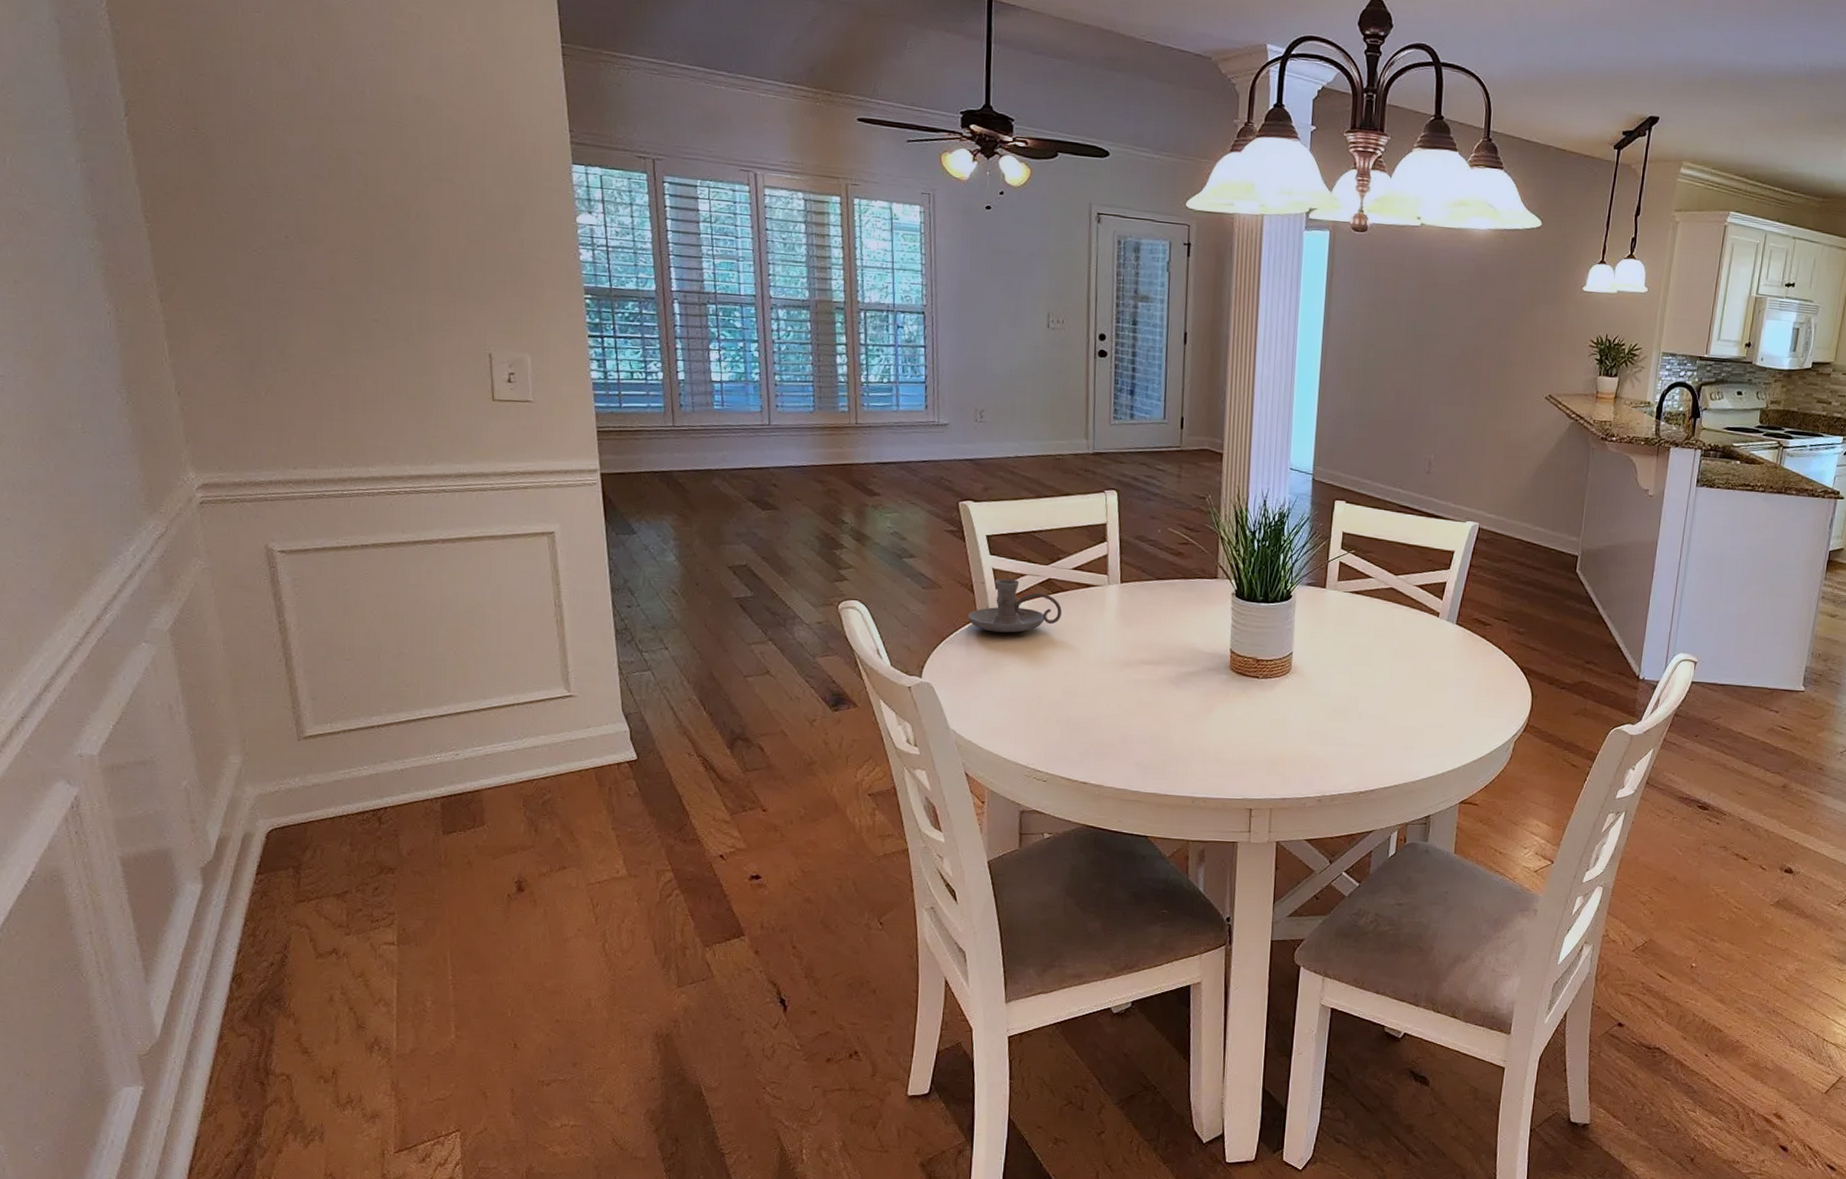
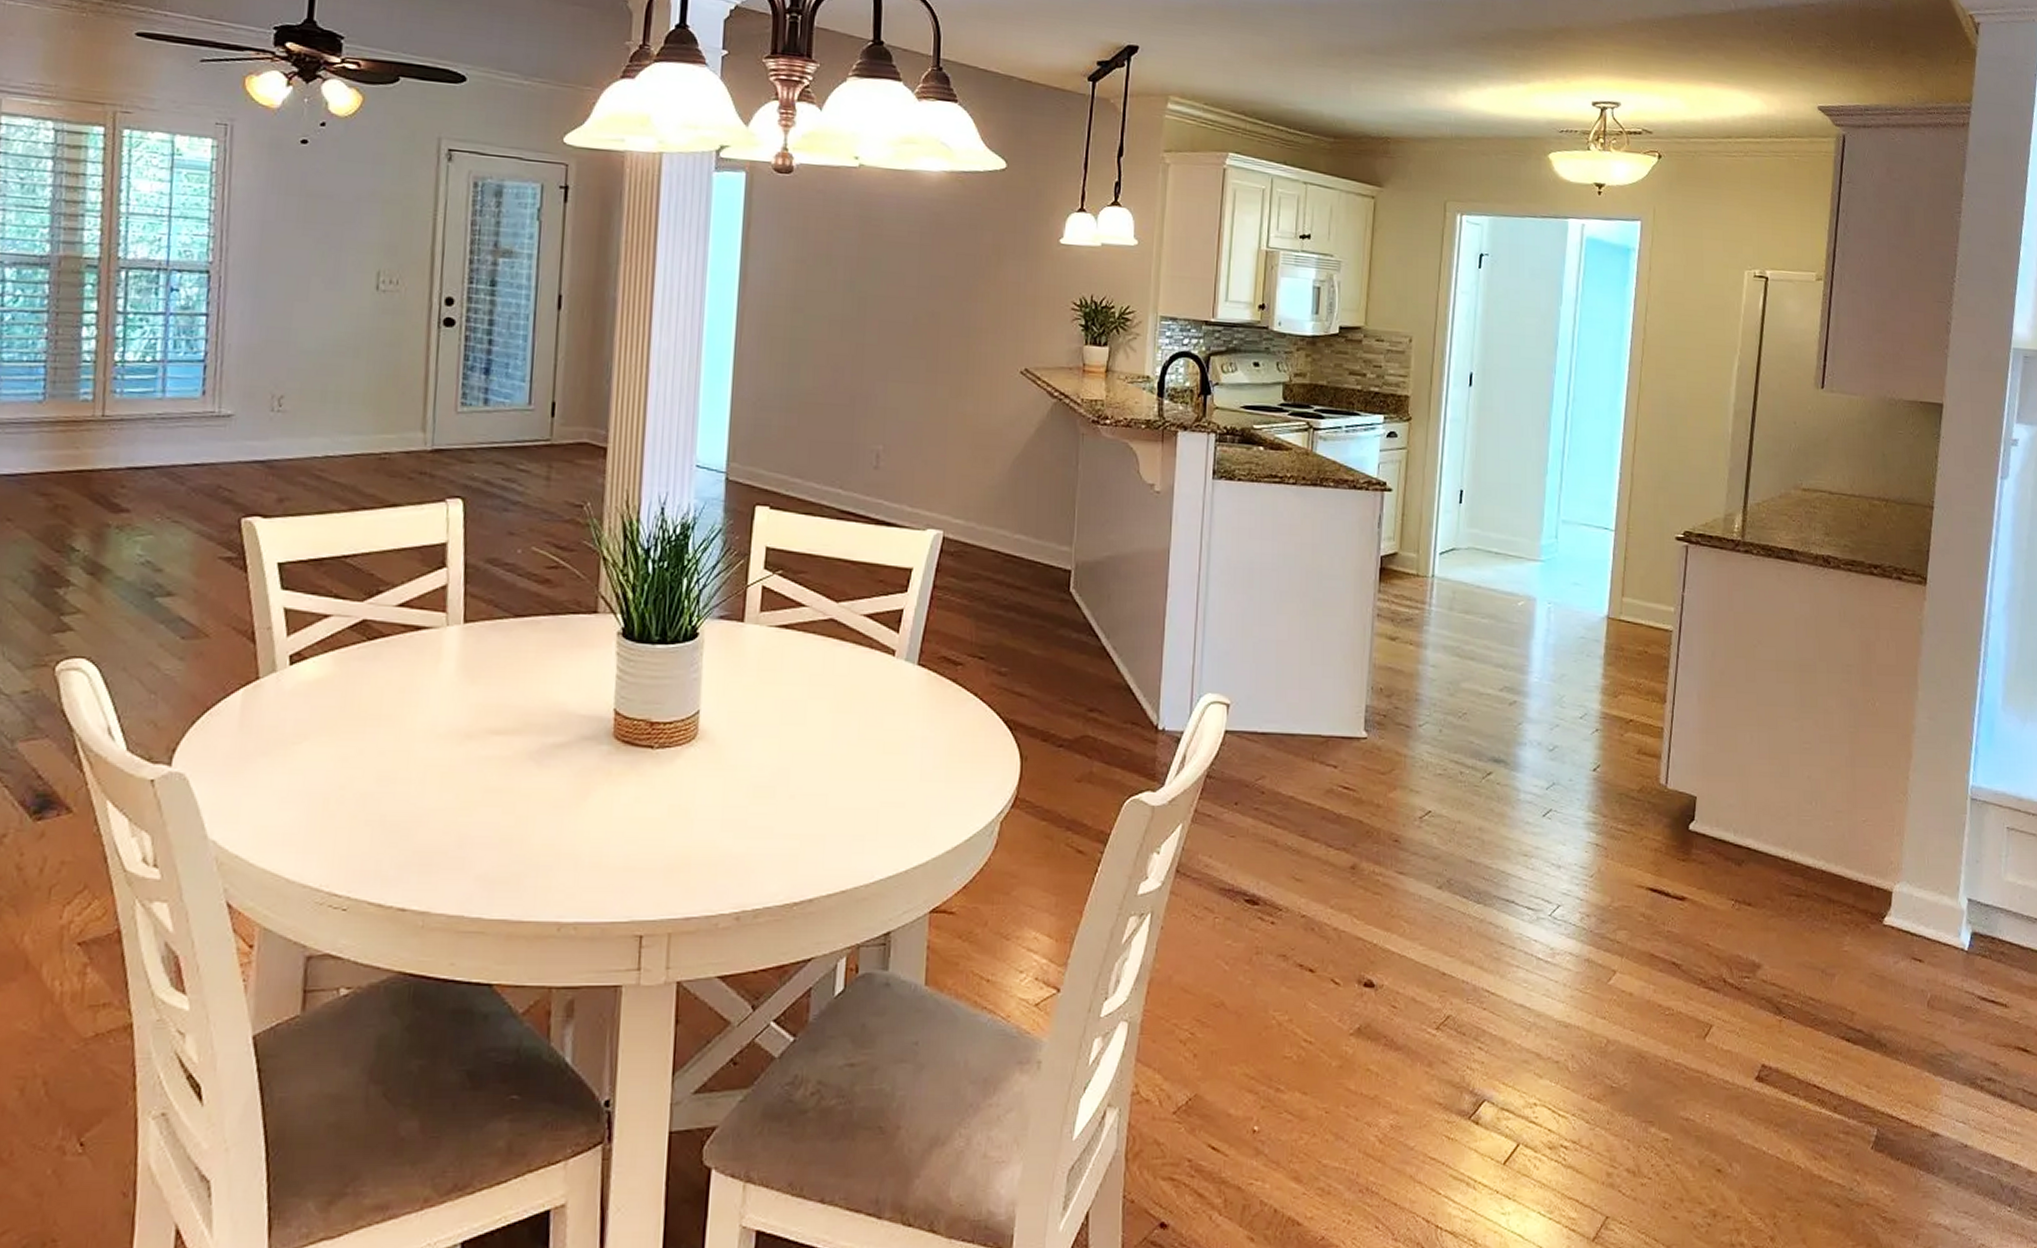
candle holder: present [968,579,1062,633] -> none [245,622,380,698]

